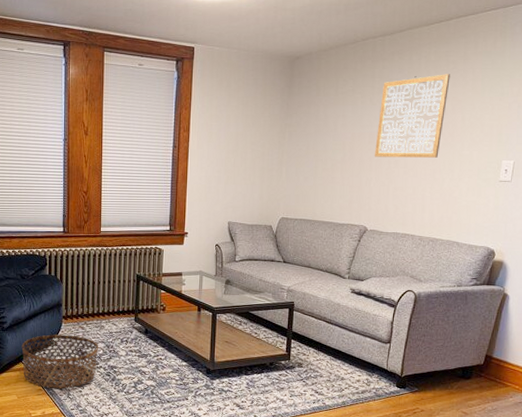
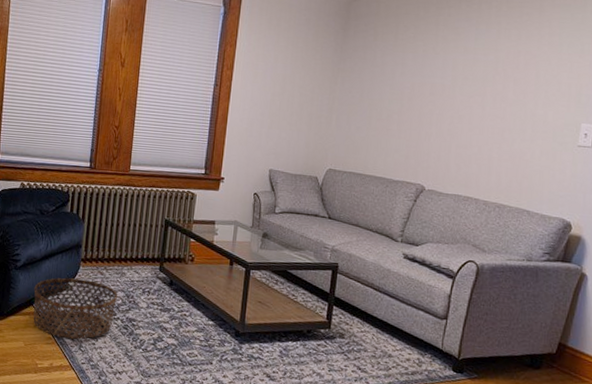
wall art: present [374,74,450,158] -> none [435,26,524,116]

